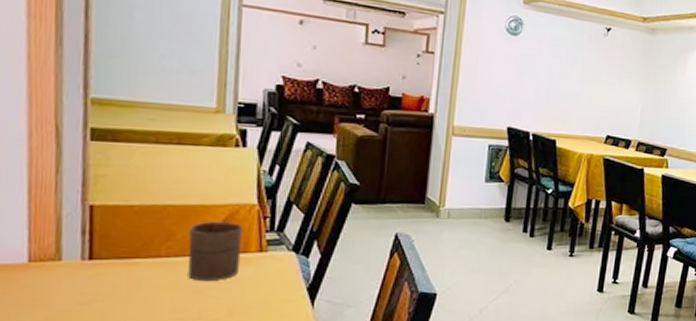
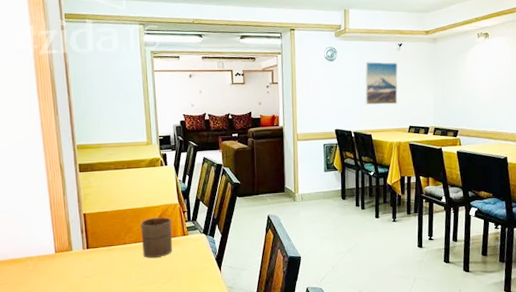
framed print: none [553,44,602,105] -> present [365,62,398,105]

